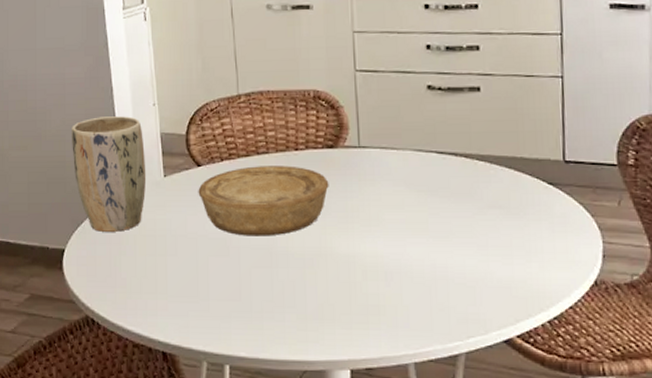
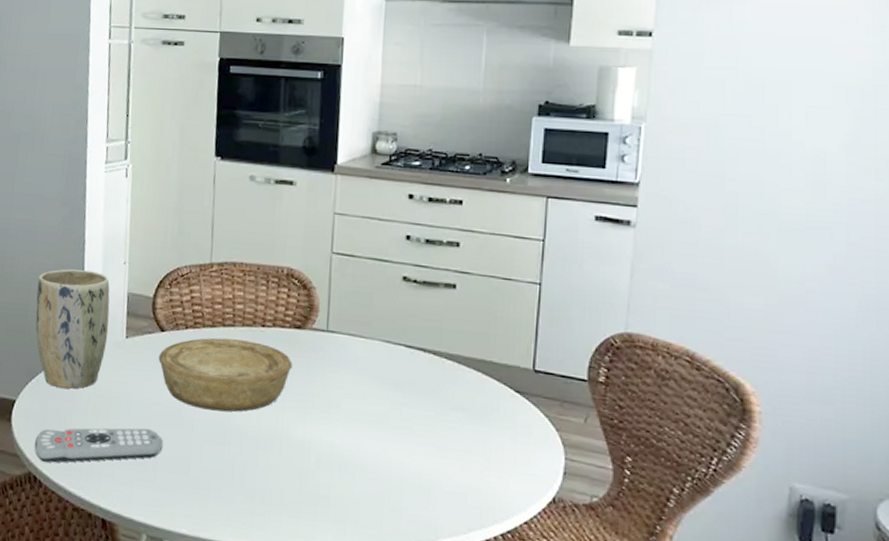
remote control: none [88,261,212,304] -> present [34,428,163,463]

